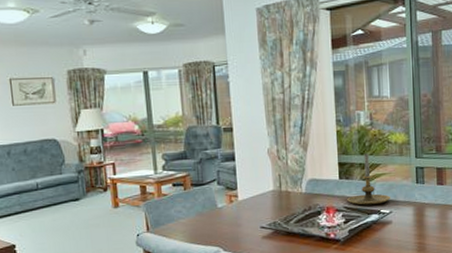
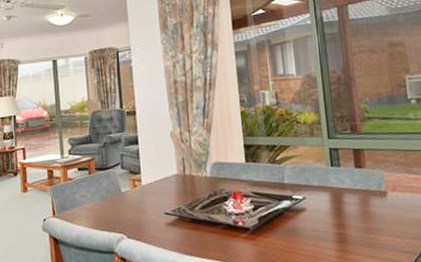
candle holder: present [347,153,390,205] -> none [255,134,303,191]

